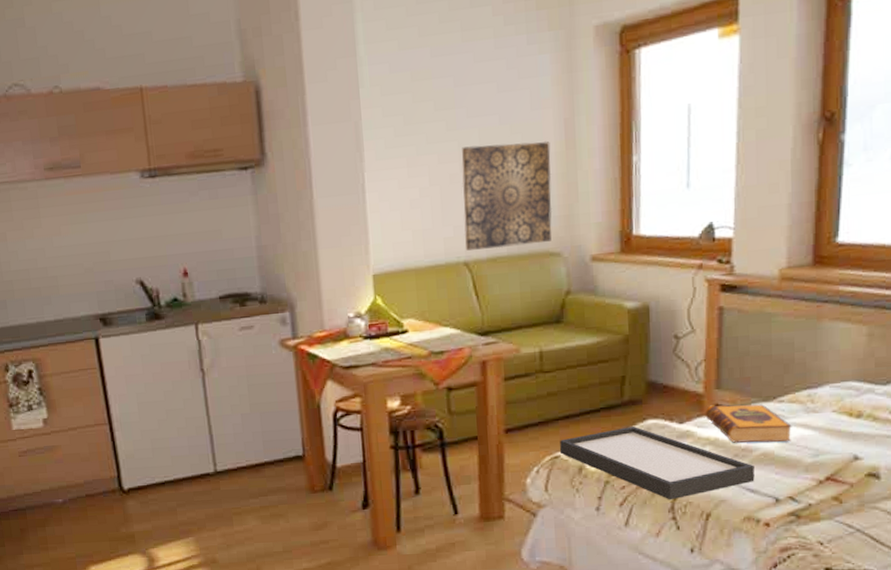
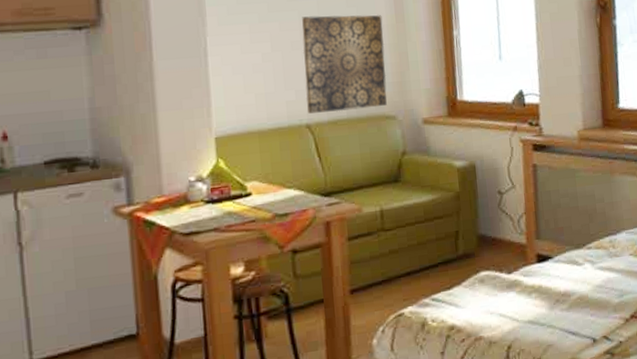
tray: present [559,425,755,500] -> none [403,278,575,349]
hardback book: present [705,404,792,443] -> none [528,251,600,289]

